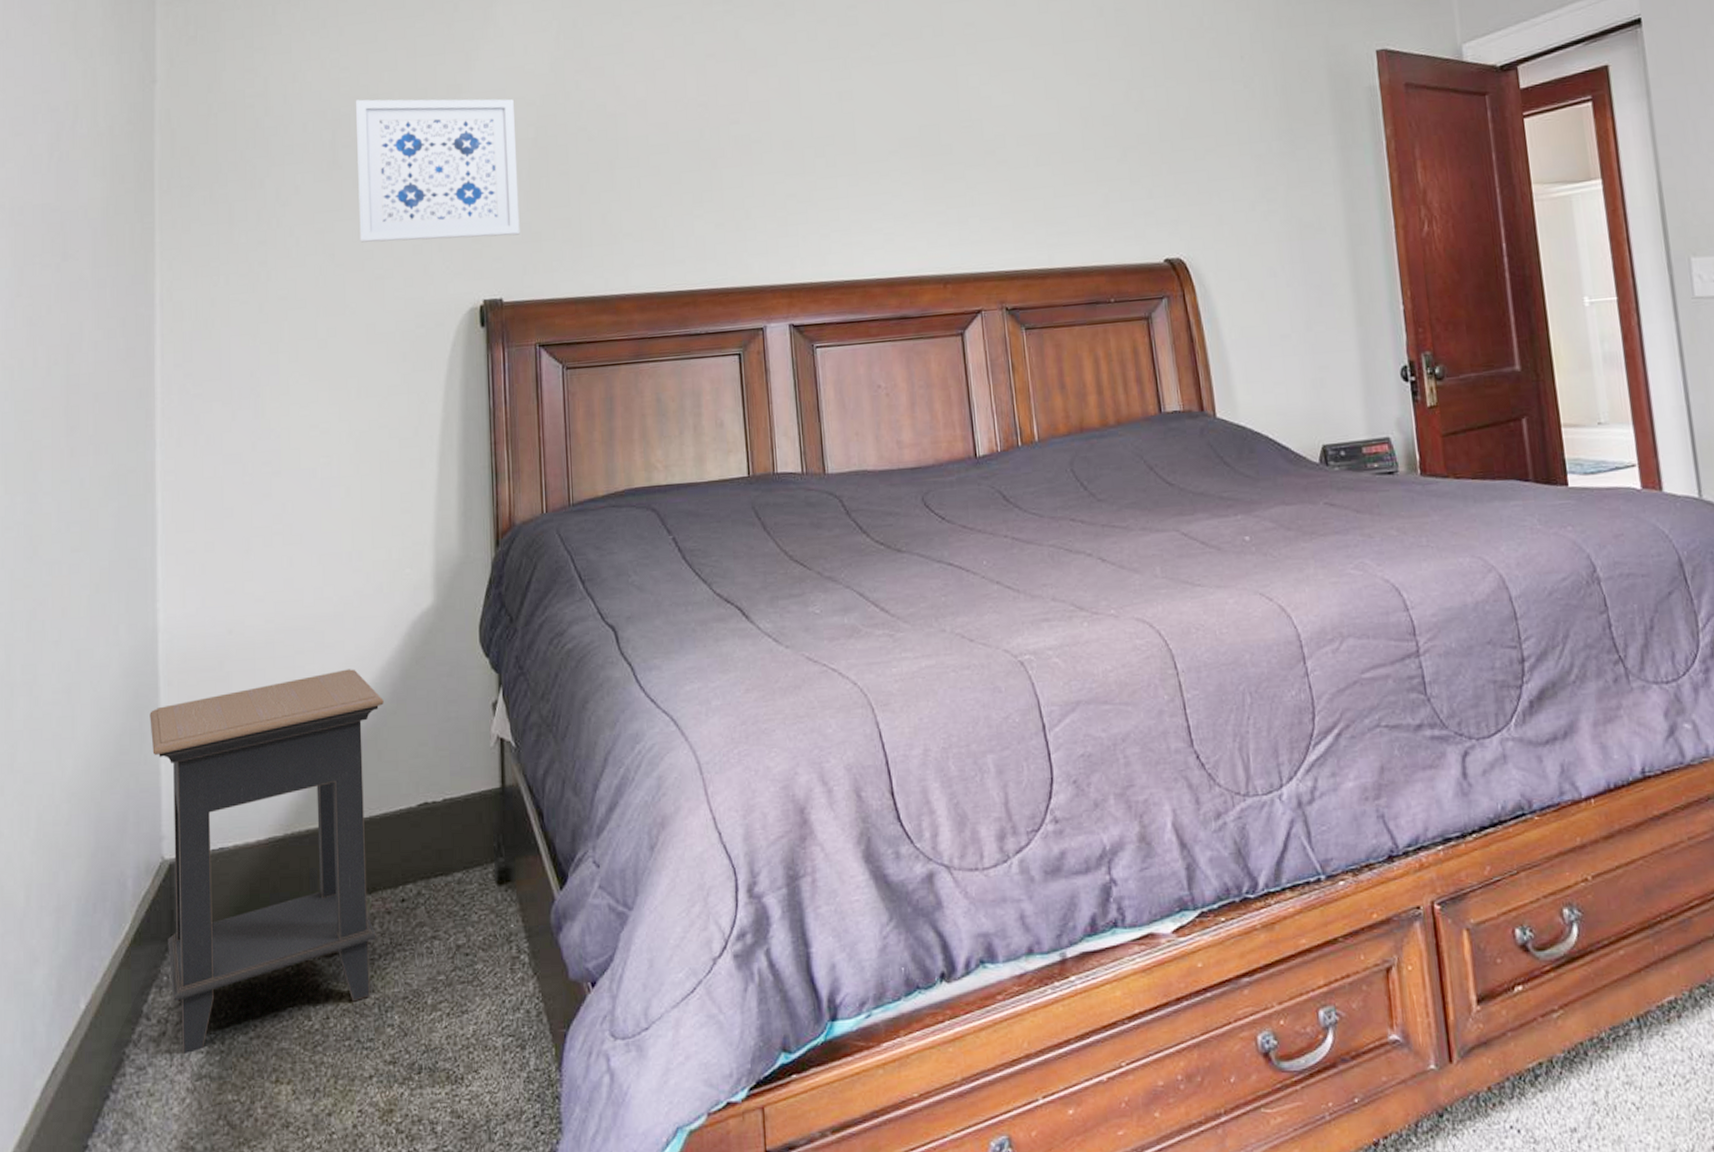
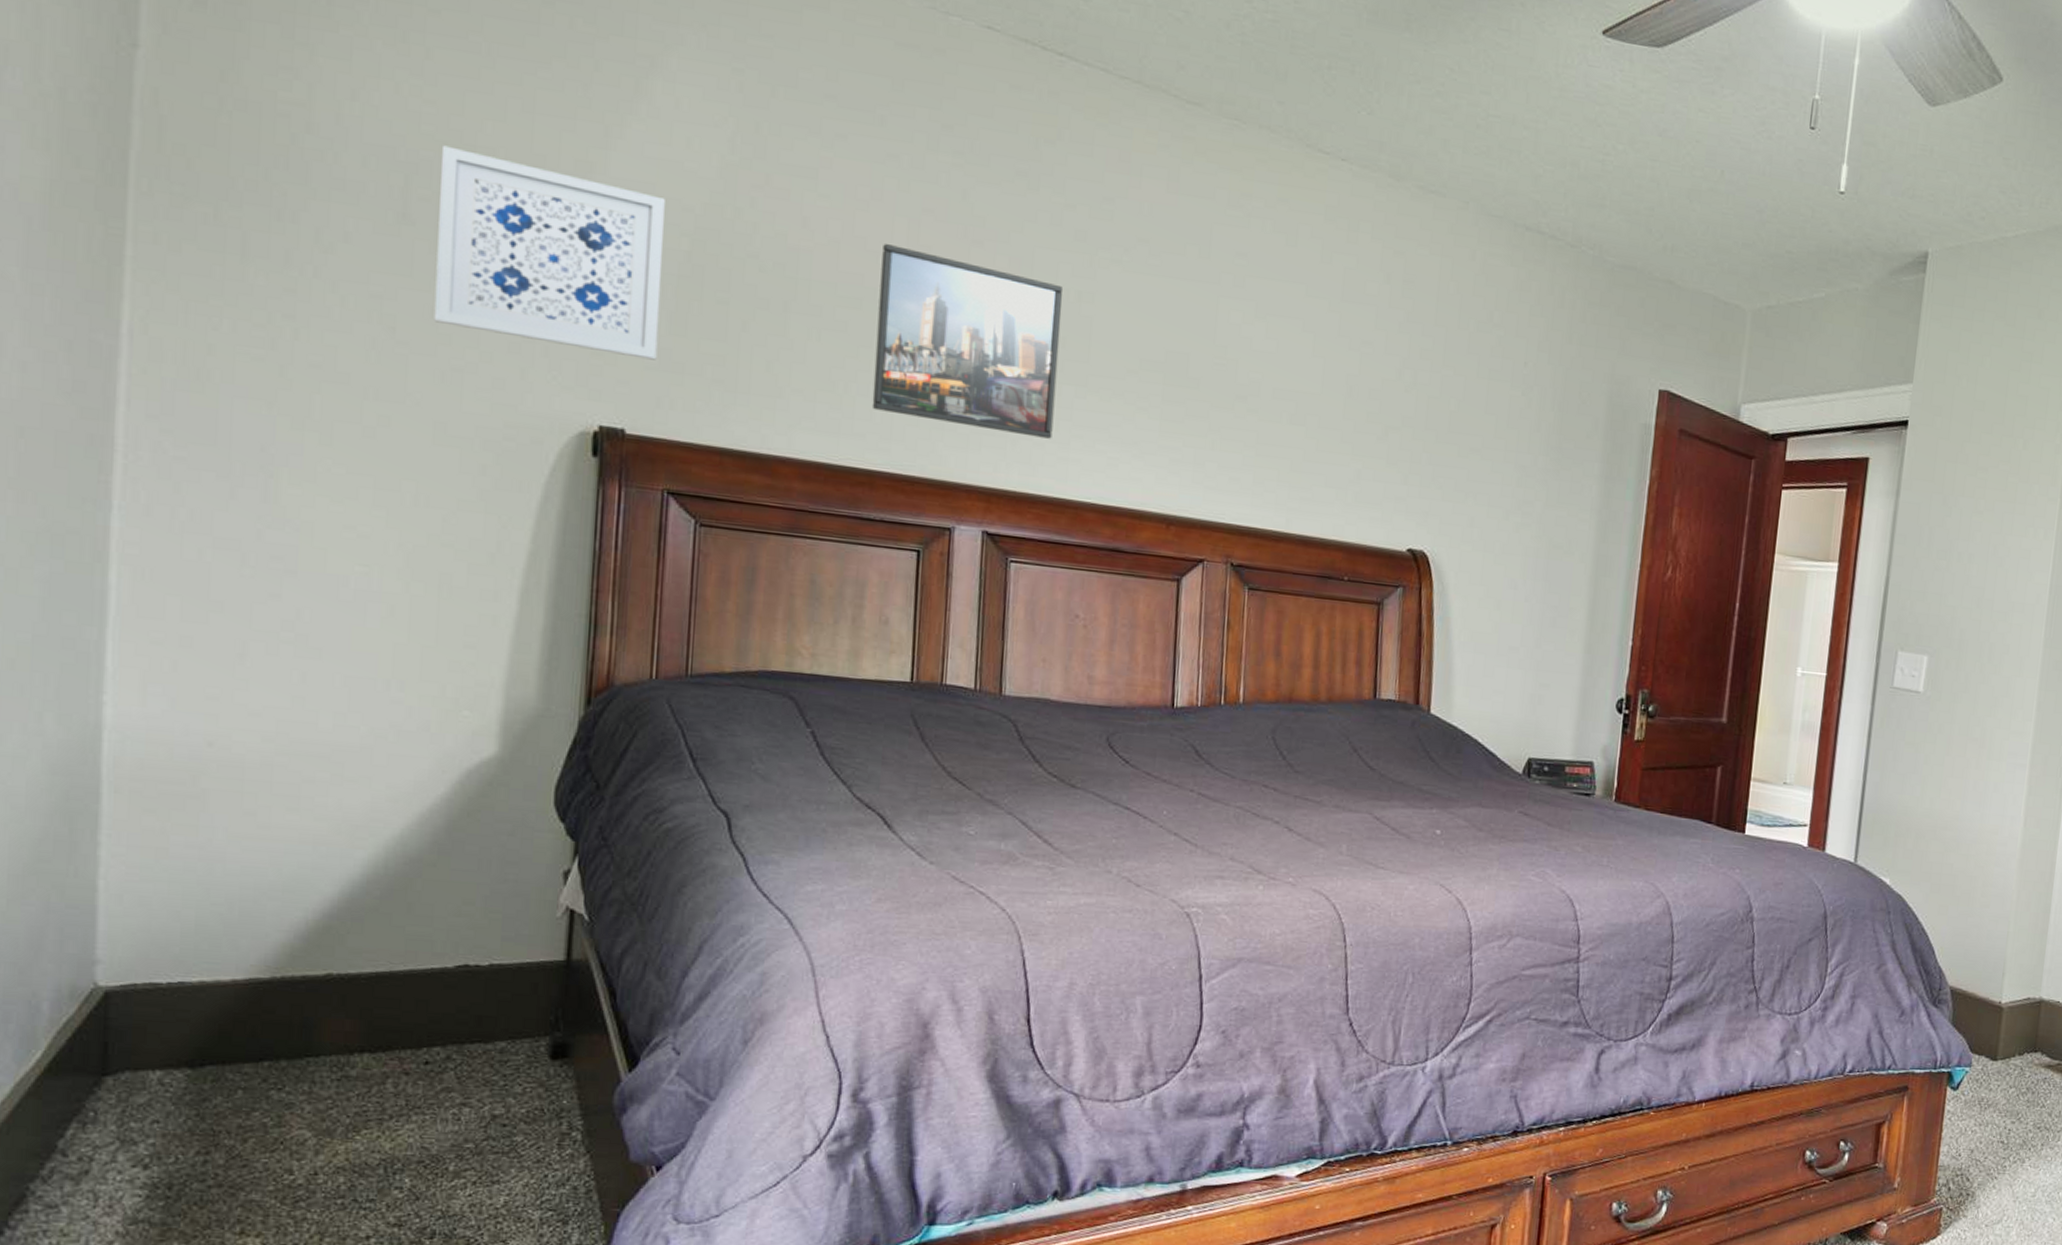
side table: present [150,669,384,1055] -> none [85,808,420,1197]
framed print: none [679,91,835,237] -> present [872,244,1062,439]

